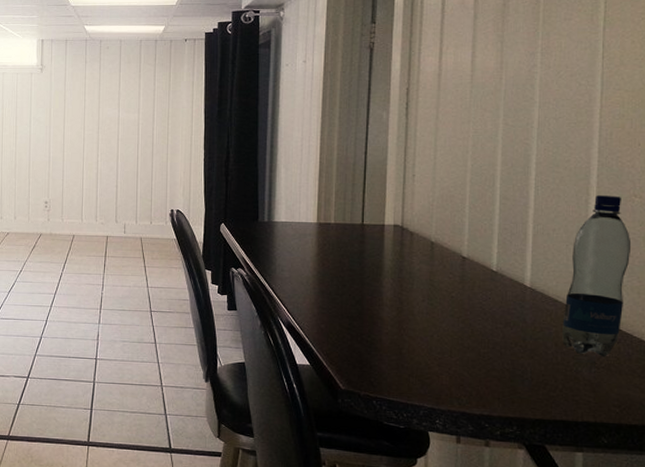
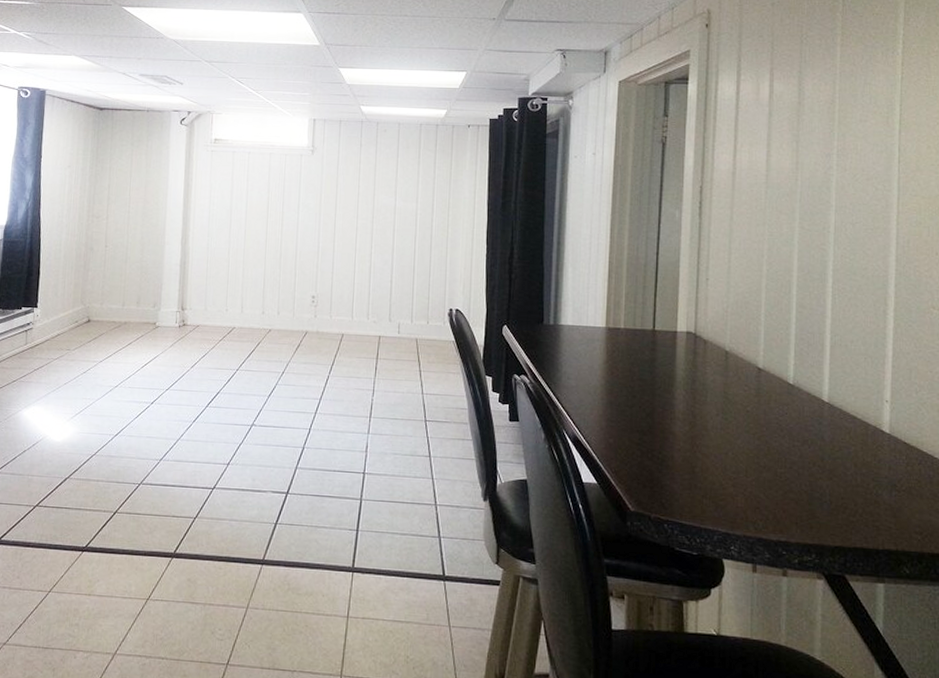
bottle: present [562,195,630,357] -> none [862,306,930,480]

